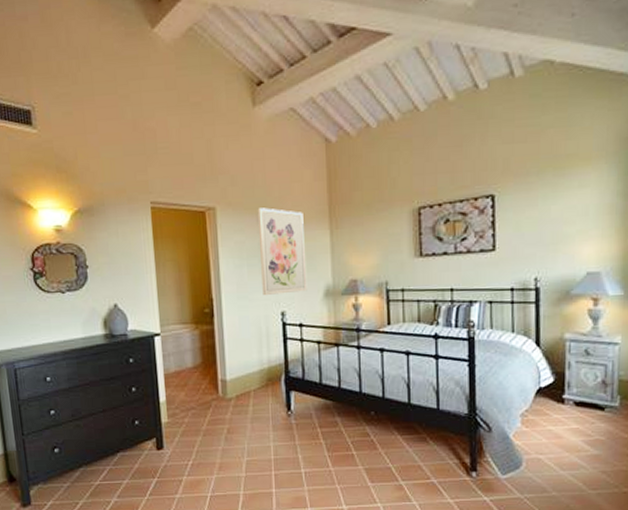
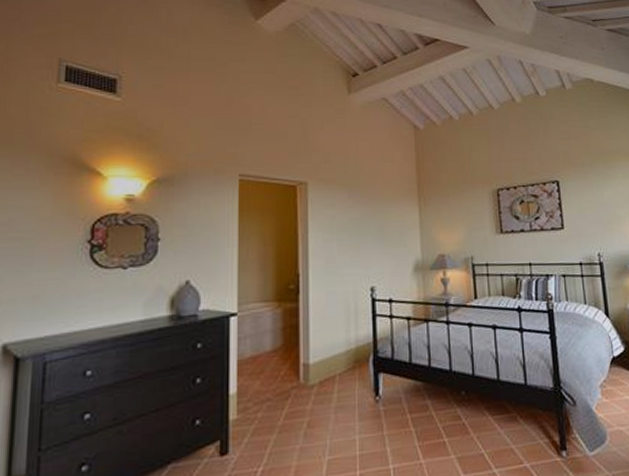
wall art: present [257,208,307,296] -> none [349,184,397,271]

